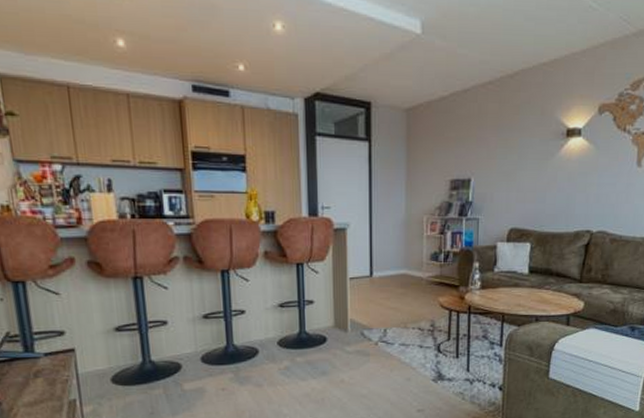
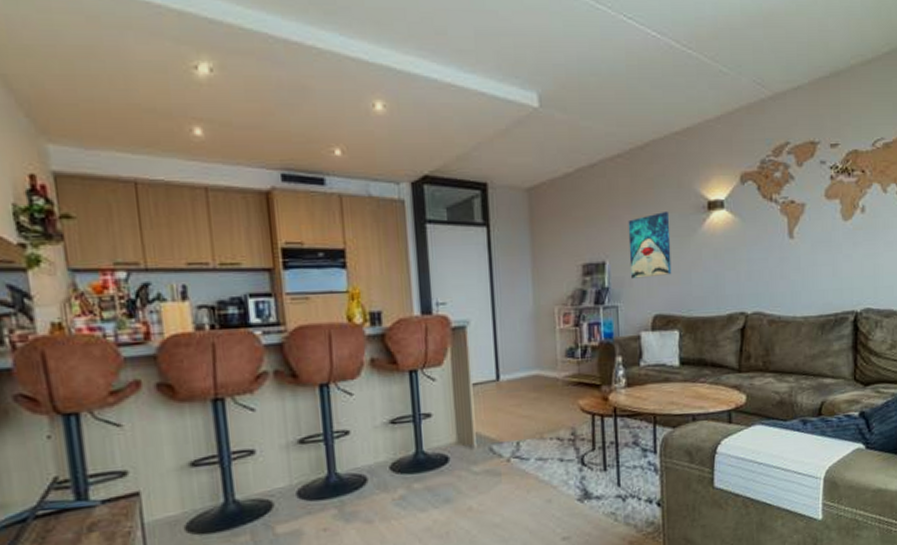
wall art: none [492,135,532,195] -> present [628,210,672,279]

